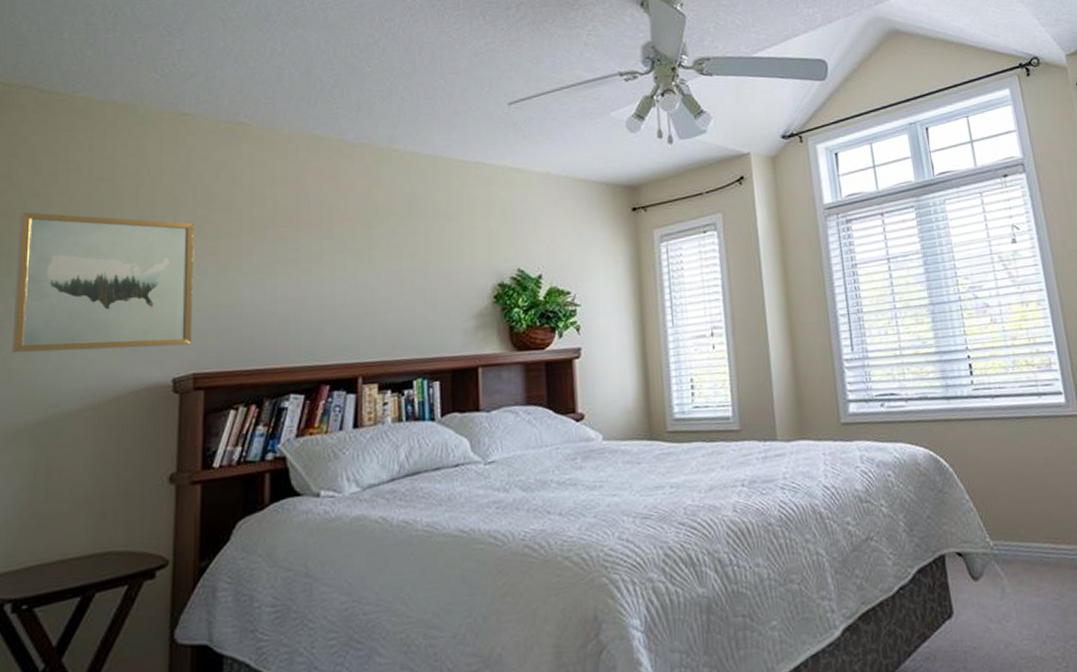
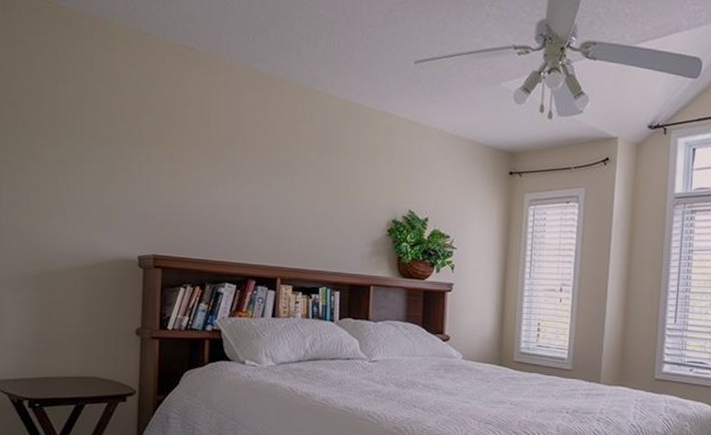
wall art: present [11,212,195,354] -> none [19,103,155,231]

